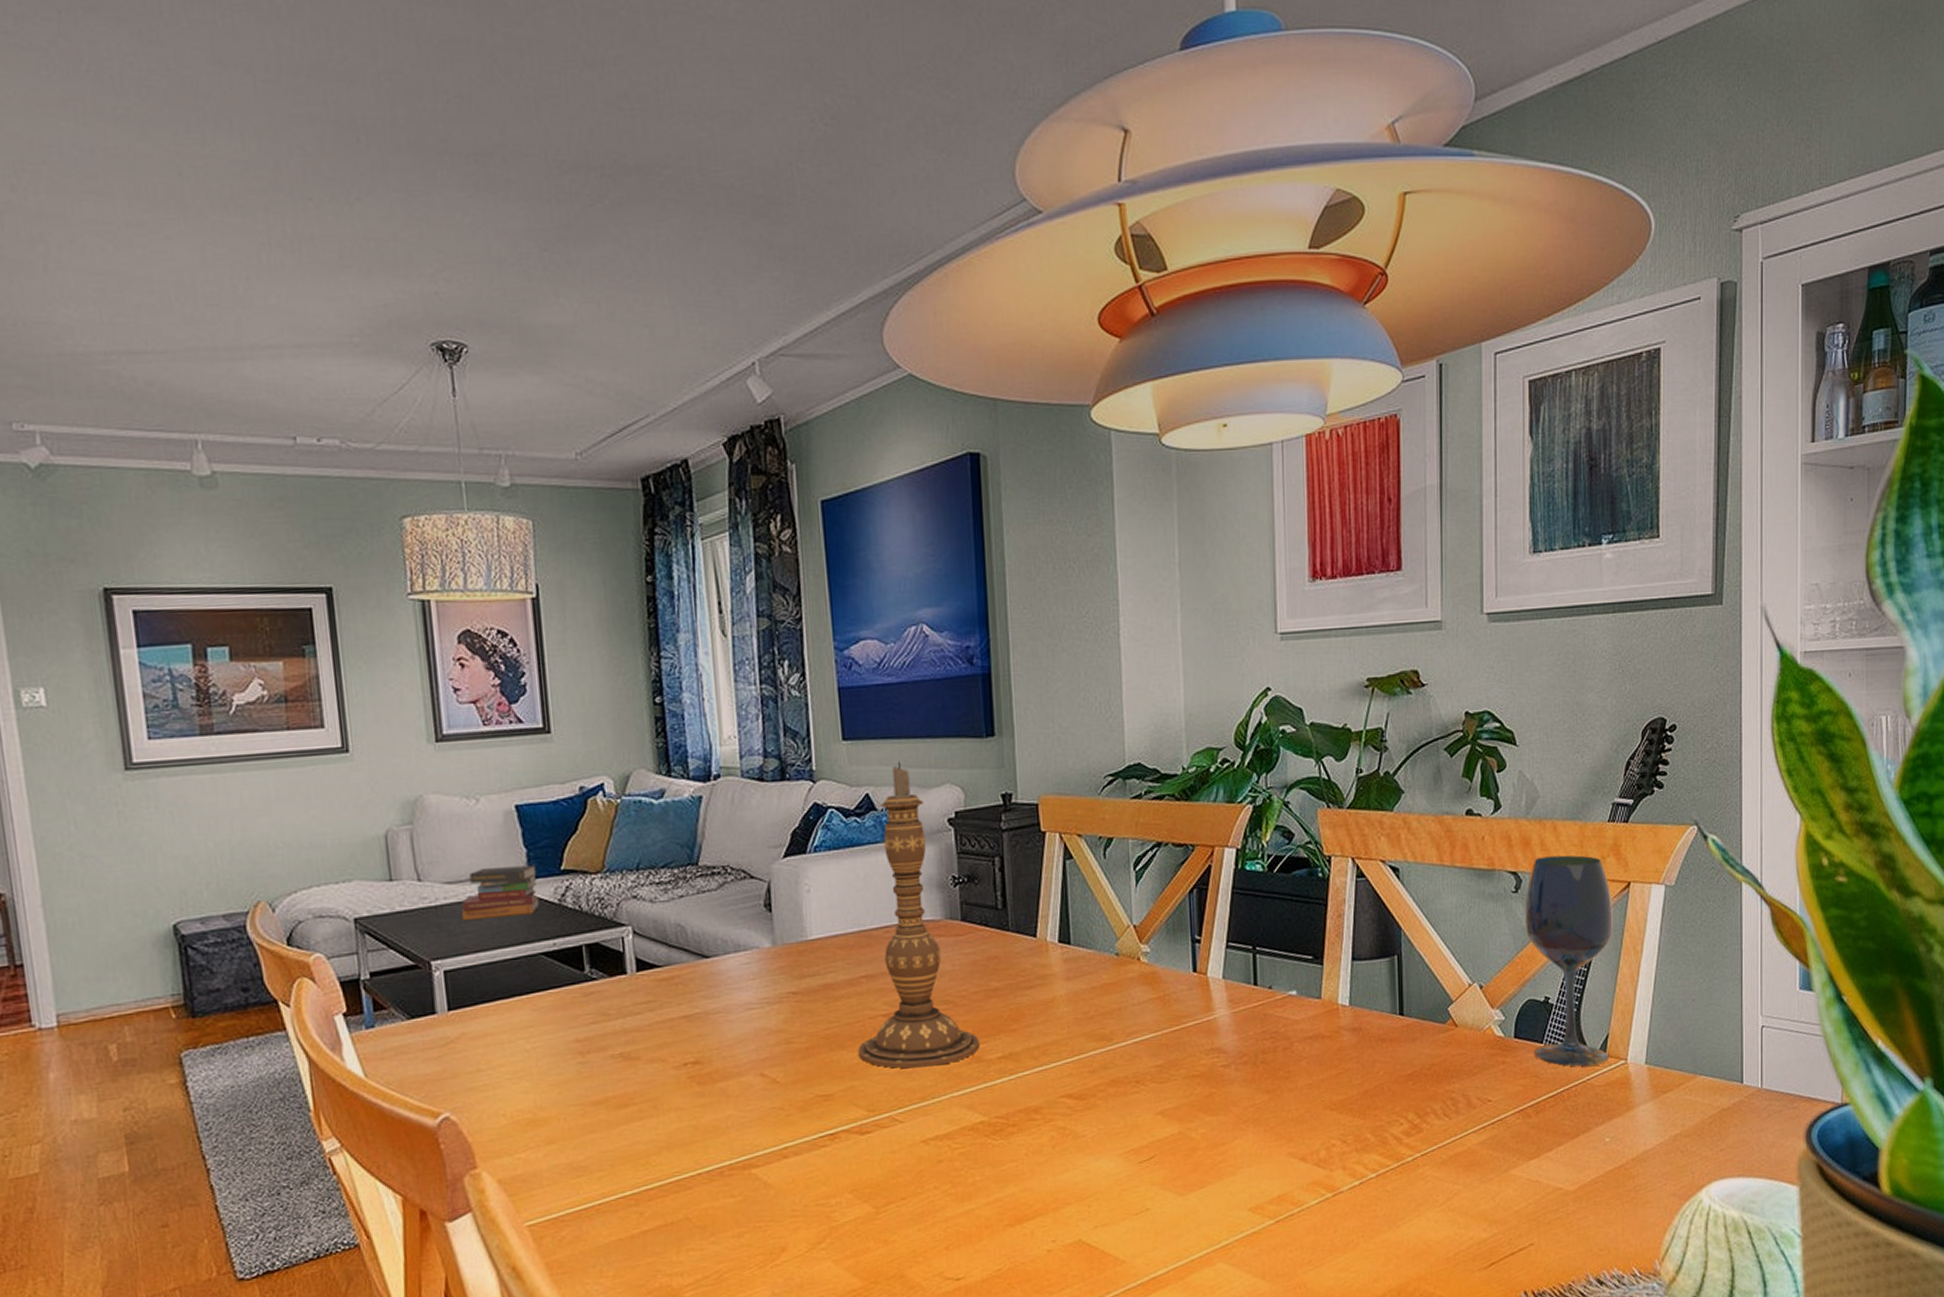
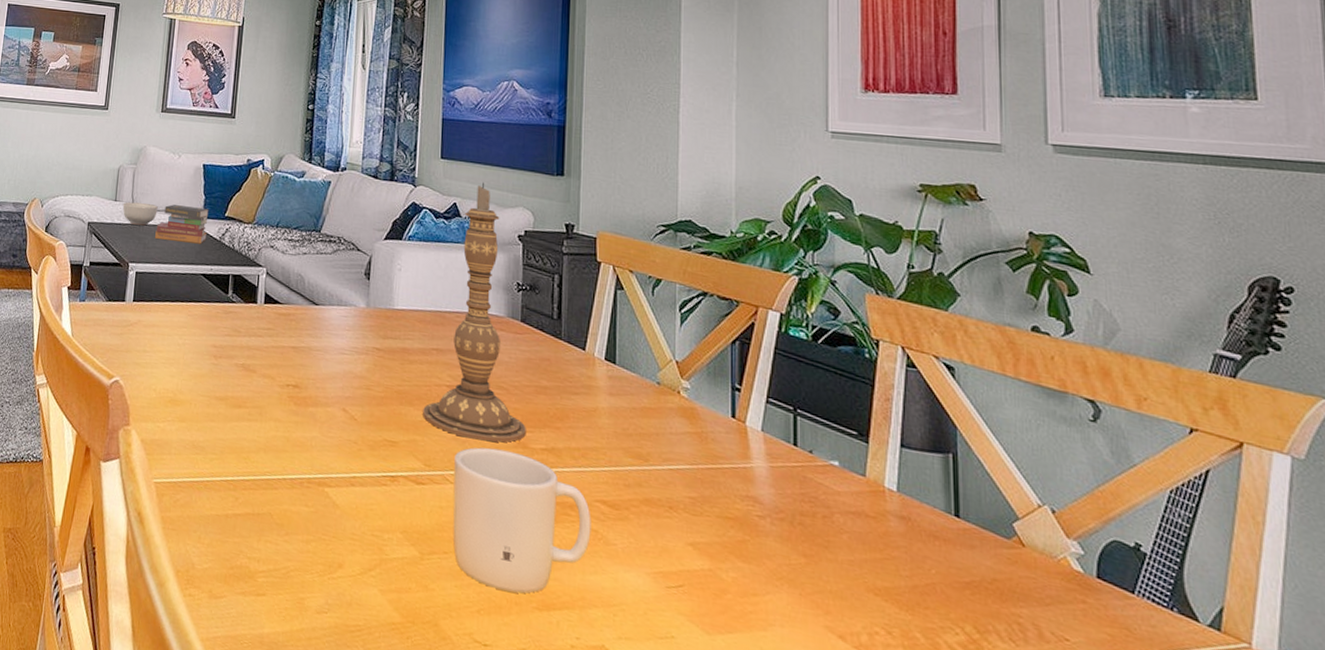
bowl: none [403,874,460,908] -> present [122,201,158,226]
mug: none [900,1069,1059,1220] -> present [452,447,591,594]
wineglass: present [1525,855,1613,1067] -> none [1106,391,1226,640]

